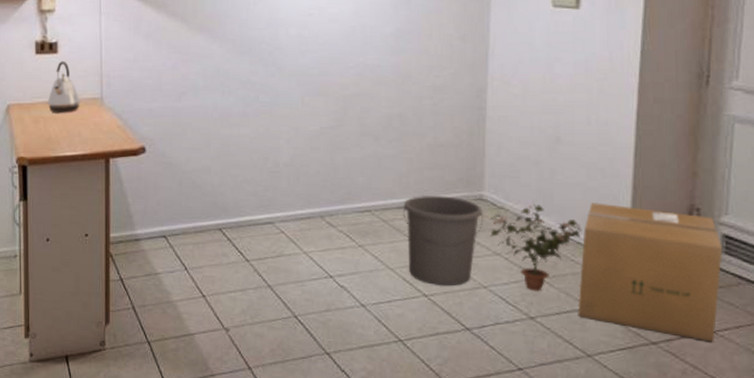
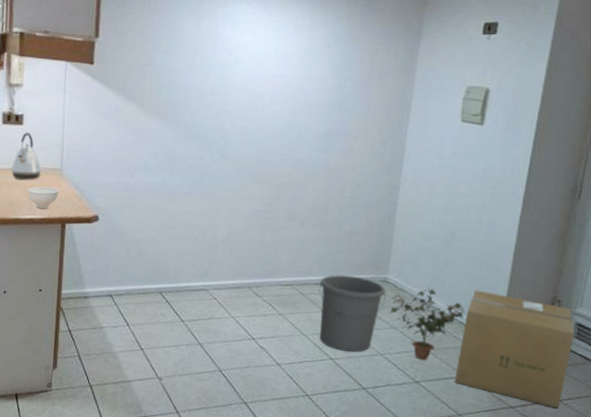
bowl: none [65,120,101,144] -> present [27,186,60,209]

